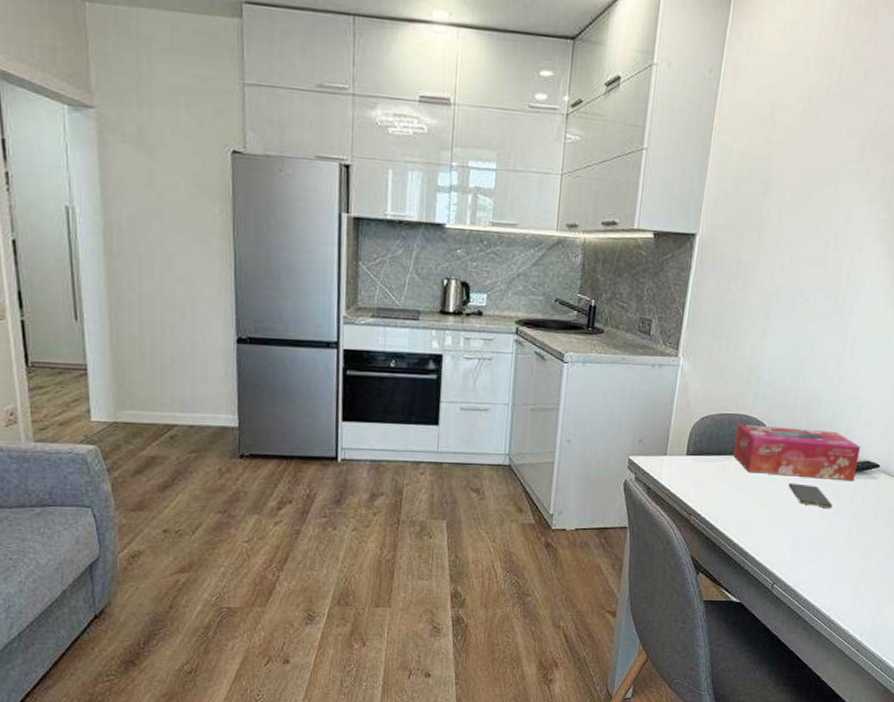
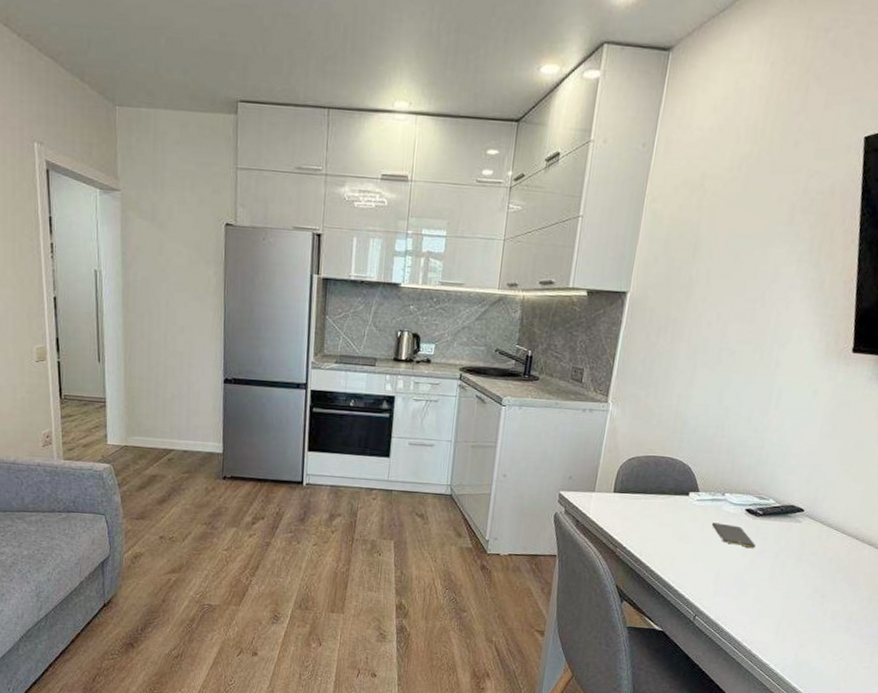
tissue box: present [733,424,861,482] -> none [658,465,786,524]

